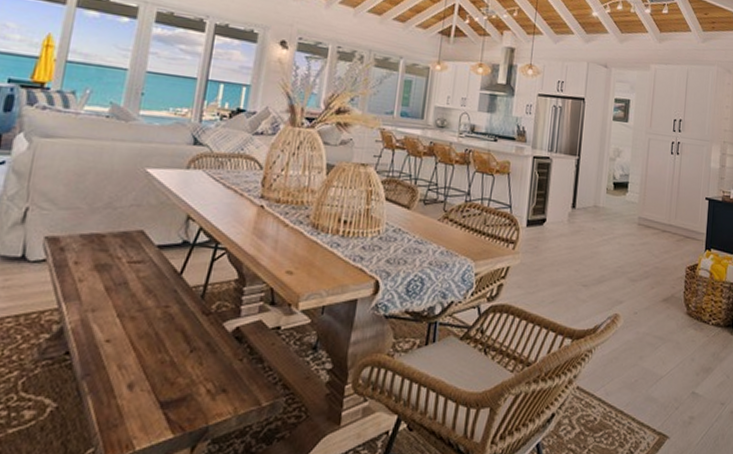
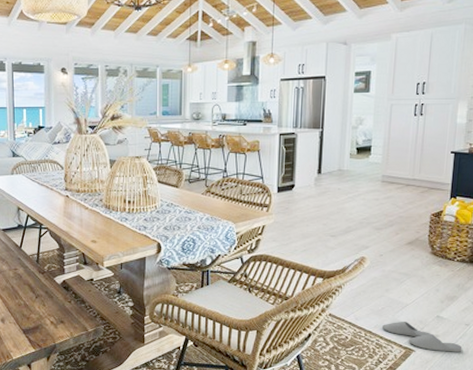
slippers: none [634,399,718,439] -> present [381,322,462,352]

